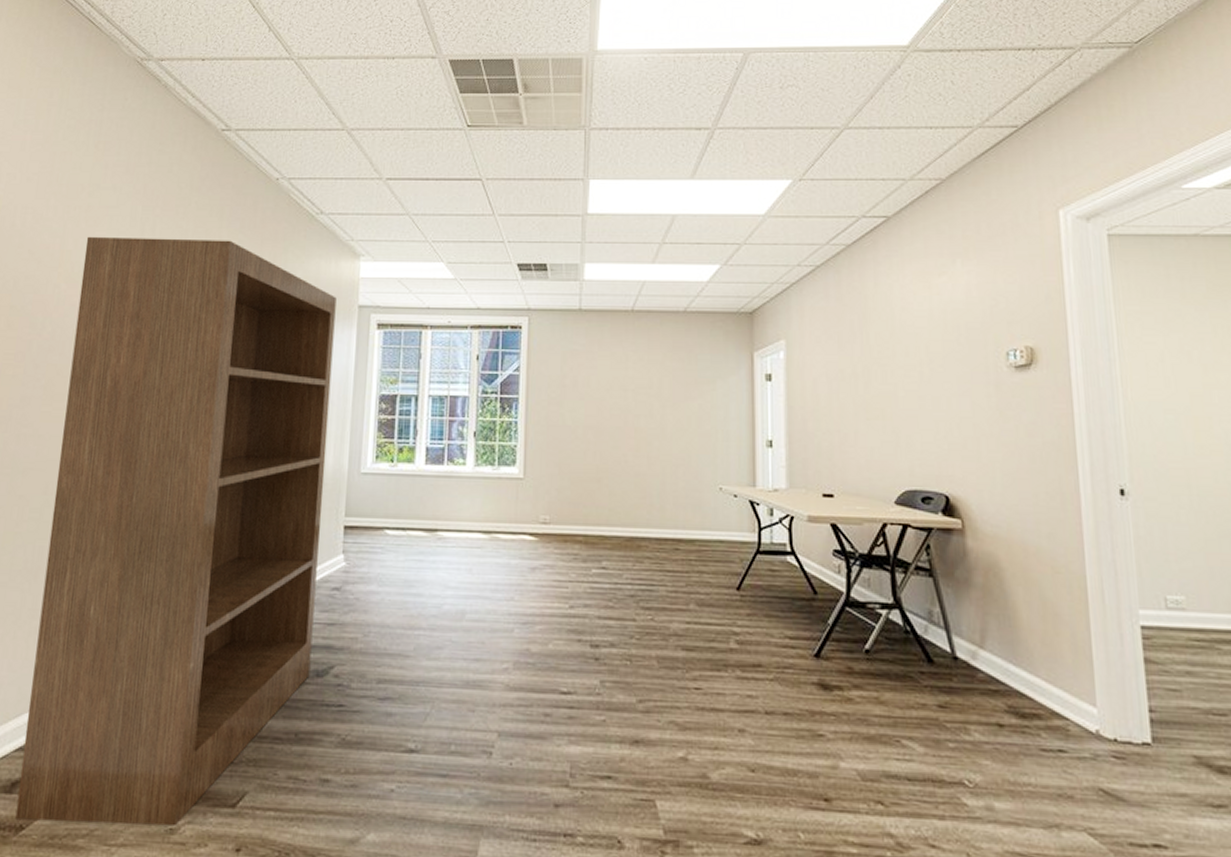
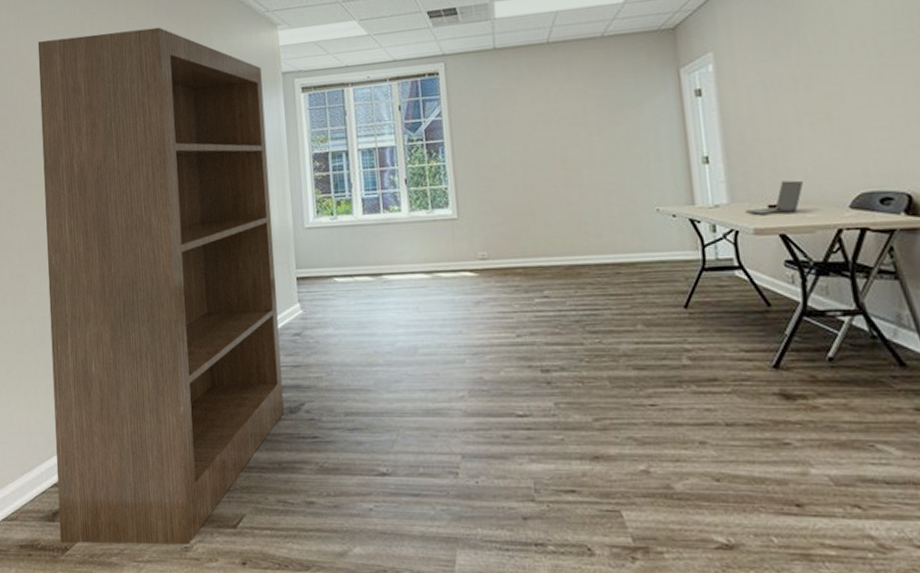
laptop: none [801,472,855,505] -> present [745,180,803,216]

